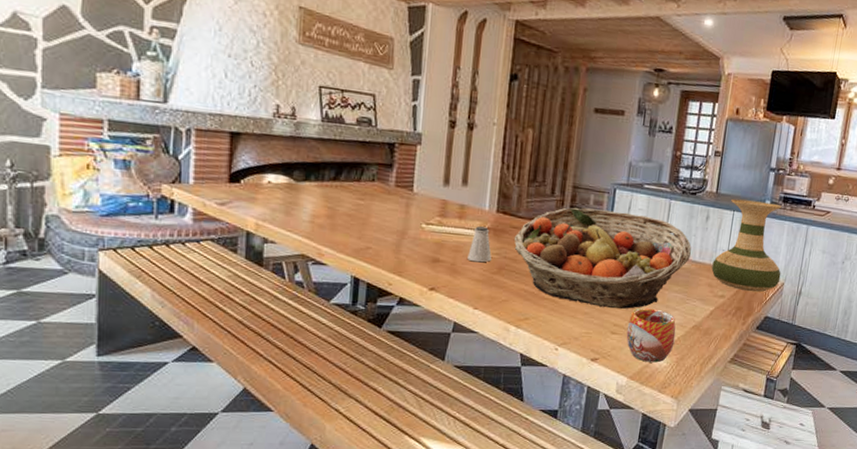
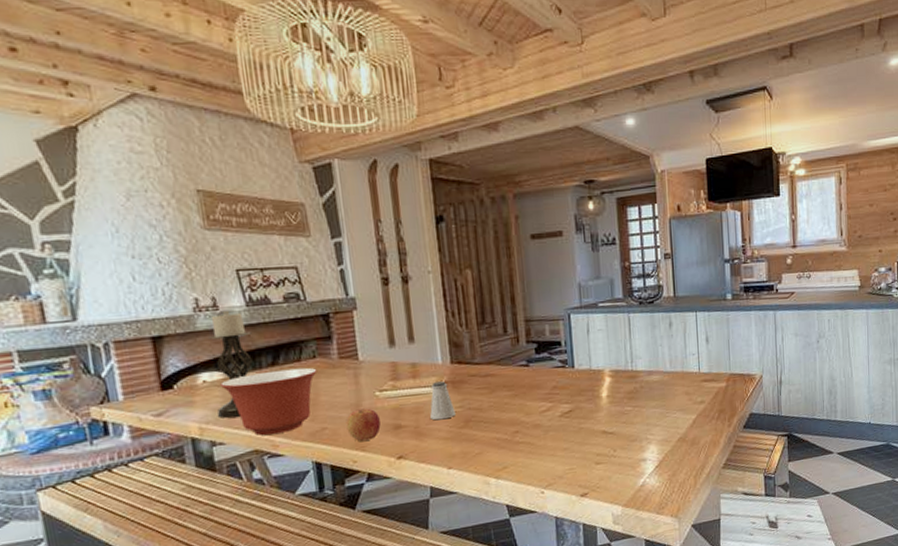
candle holder: none [275,121,321,221] -> present [208,310,253,418]
mixing bowl: none [283,184,373,244] -> present [220,367,317,436]
apple: none [389,237,421,267] -> present [346,408,381,441]
fruit basket: present [514,207,691,310] -> none [474,335,661,440]
mug: present [626,308,676,363] -> none [611,429,663,486]
vase: present [711,199,782,292] -> none [685,295,758,392]

